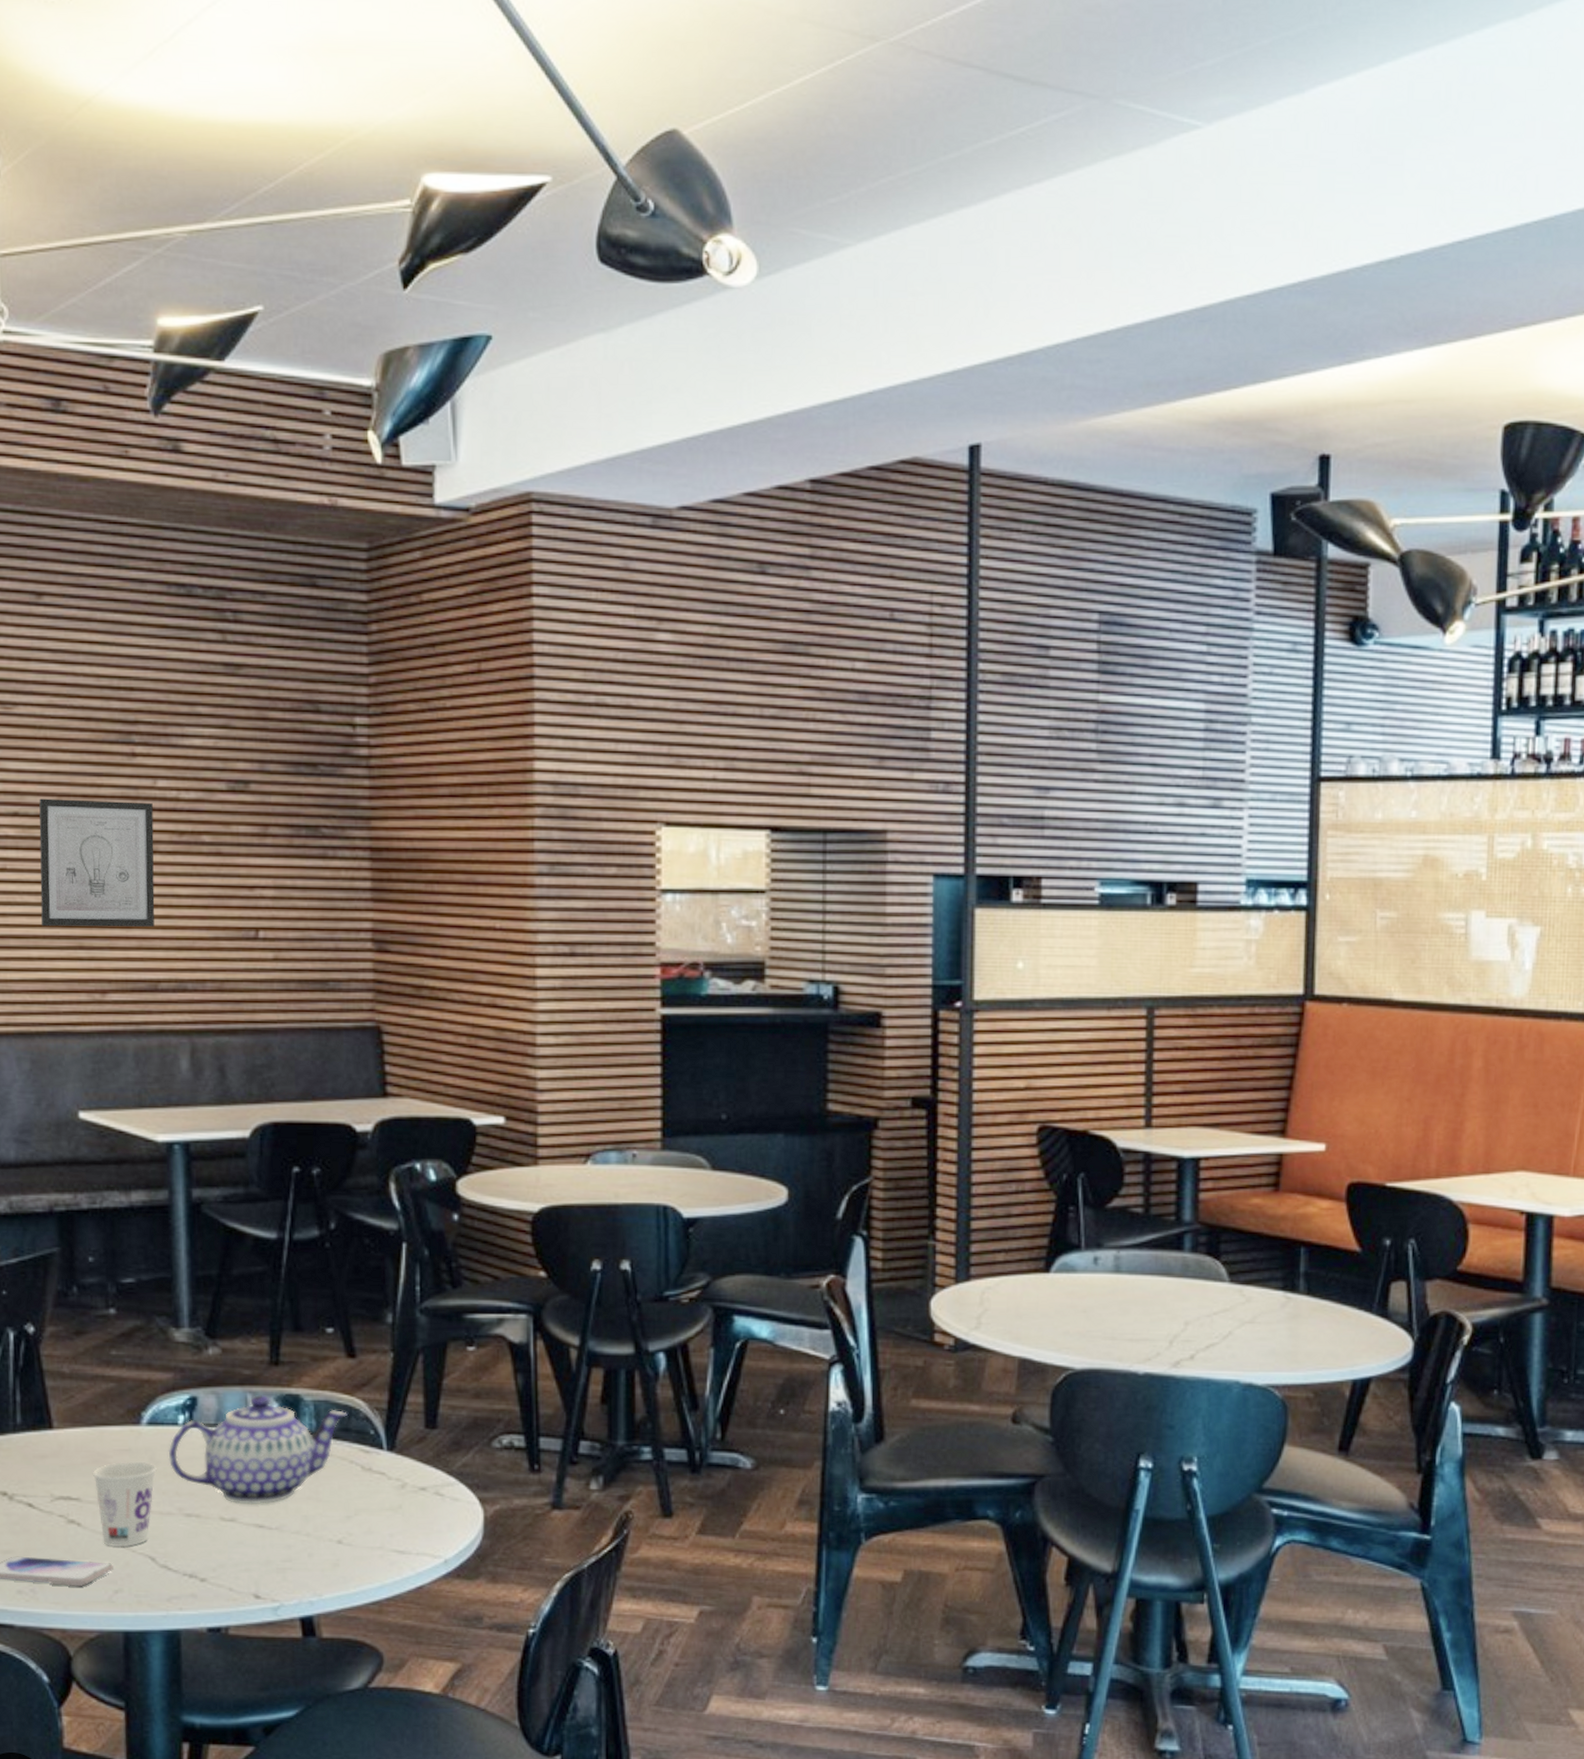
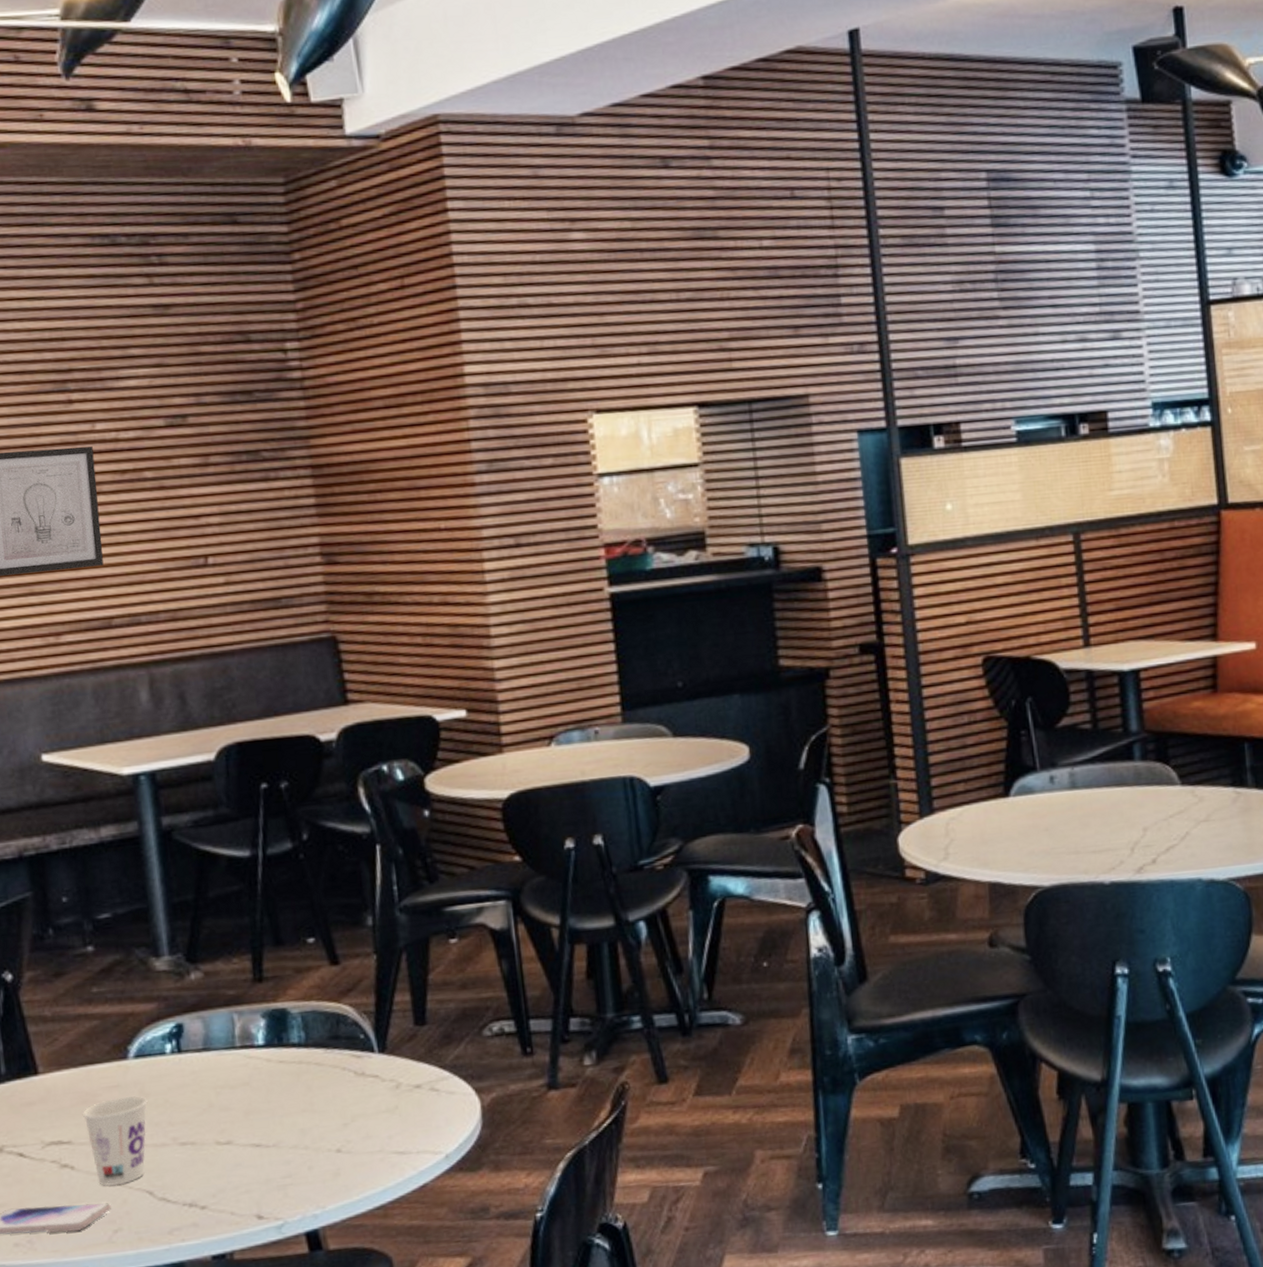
teapot: present [168,1395,347,1504] -> none [158,1013,336,1126]

